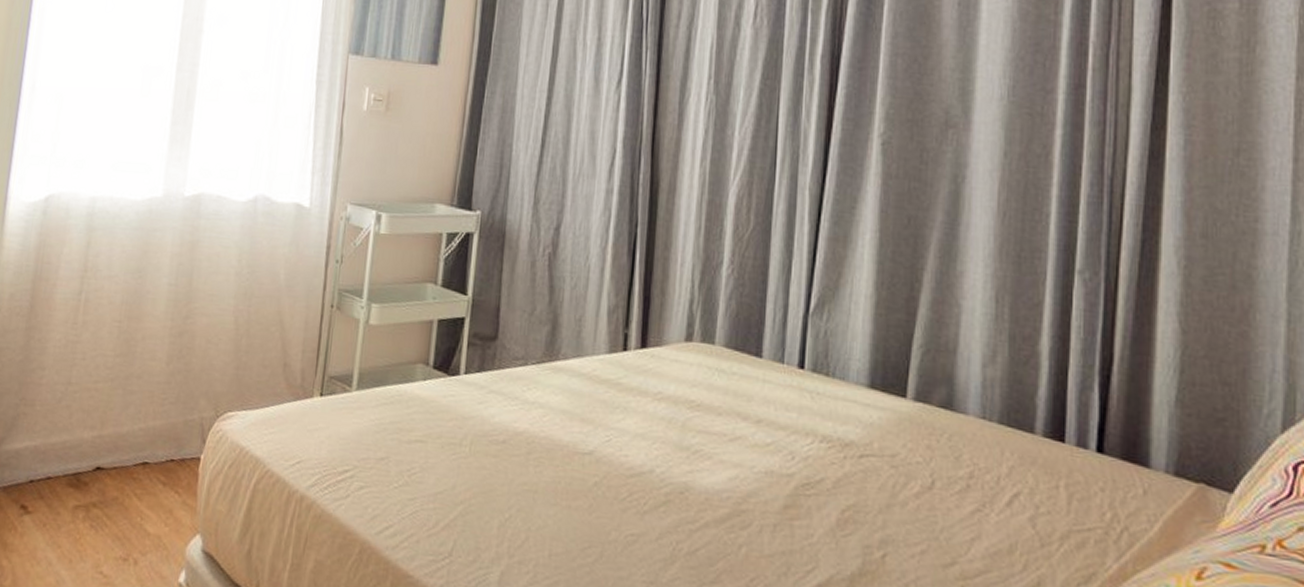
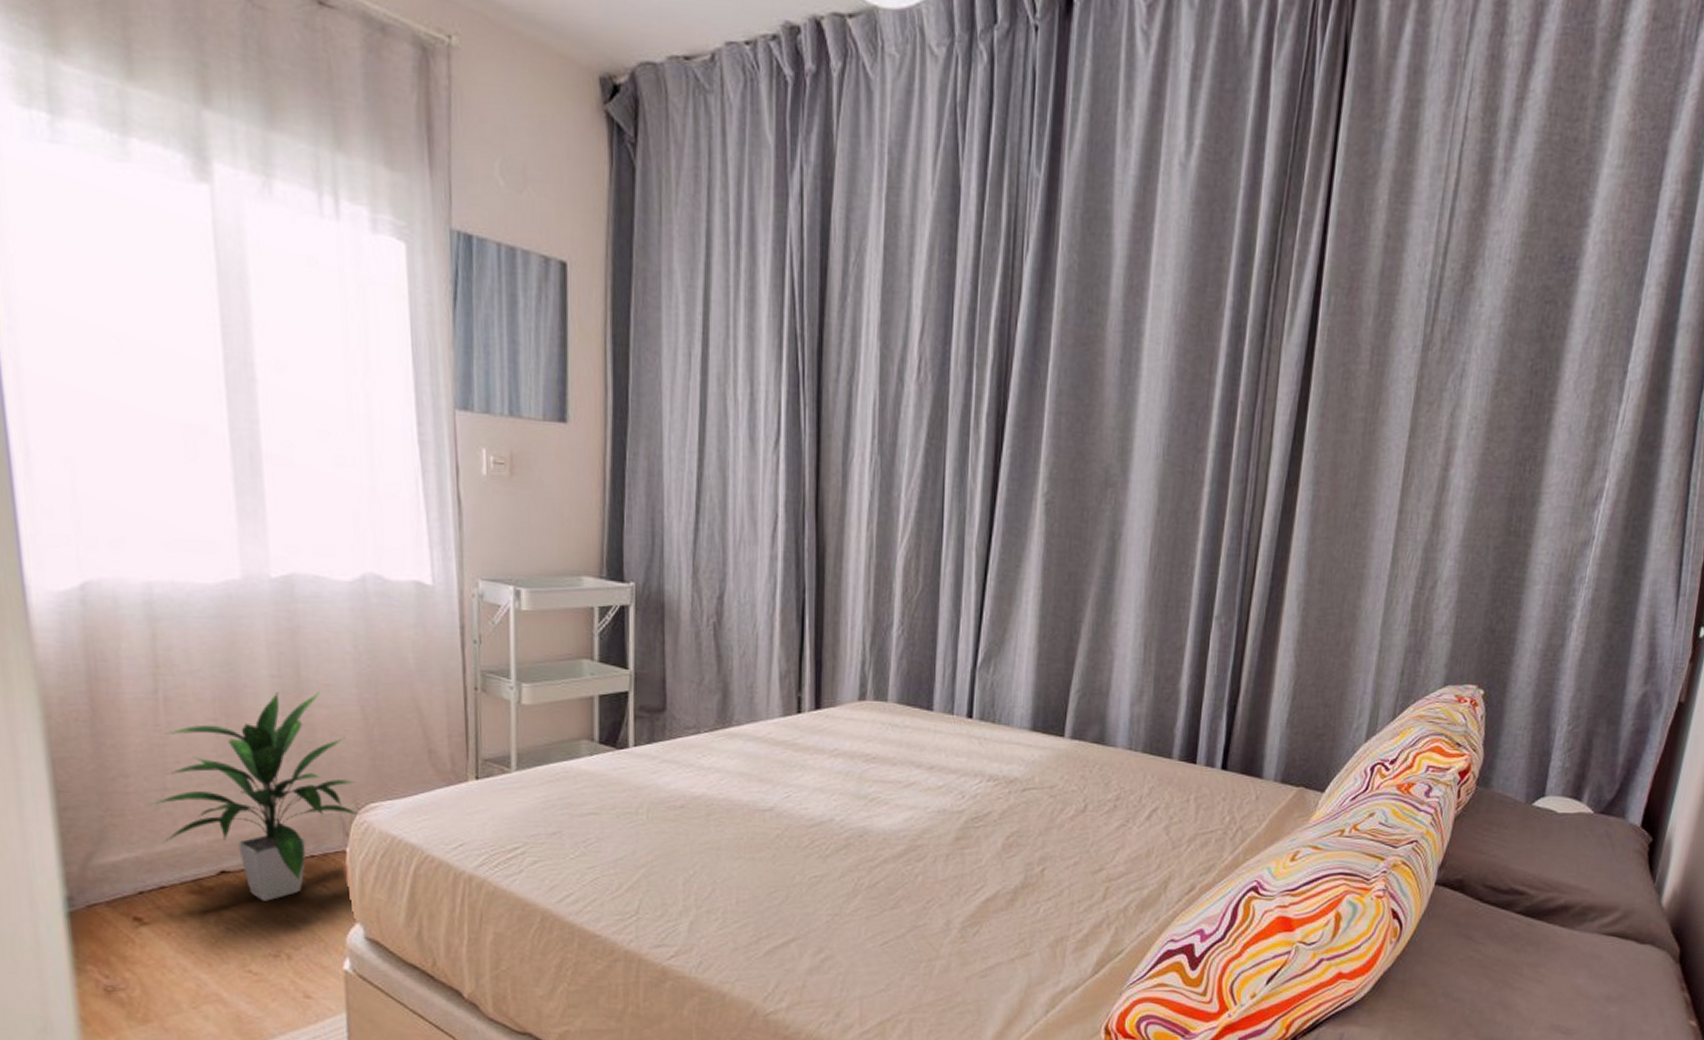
indoor plant: none [52,300,219,502] -> present [146,691,361,901]

